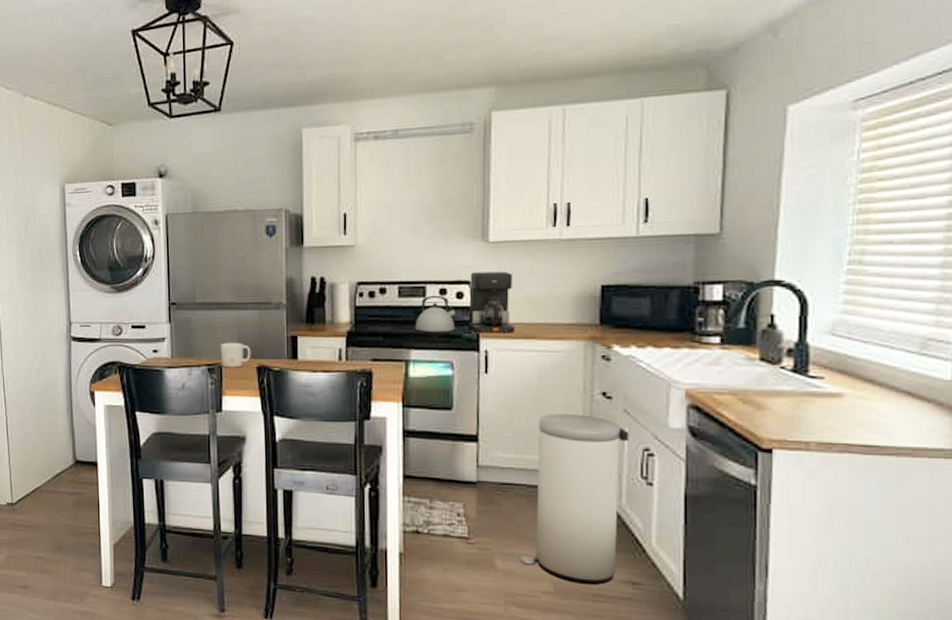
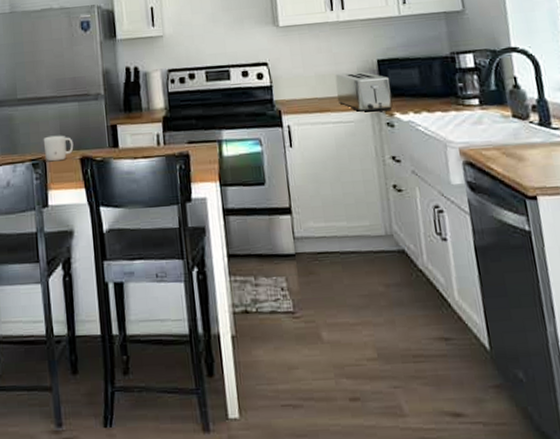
kettle: present [414,295,457,333] -> none [223,77,260,113]
coffee maker: present [468,271,515,335] -> none [267,52,311,111]
pedal bin: present [518,414,629,585] -> none [341,179,429,346]
toaster: none [546,297,614,342] -> present [335,72,393,113]

